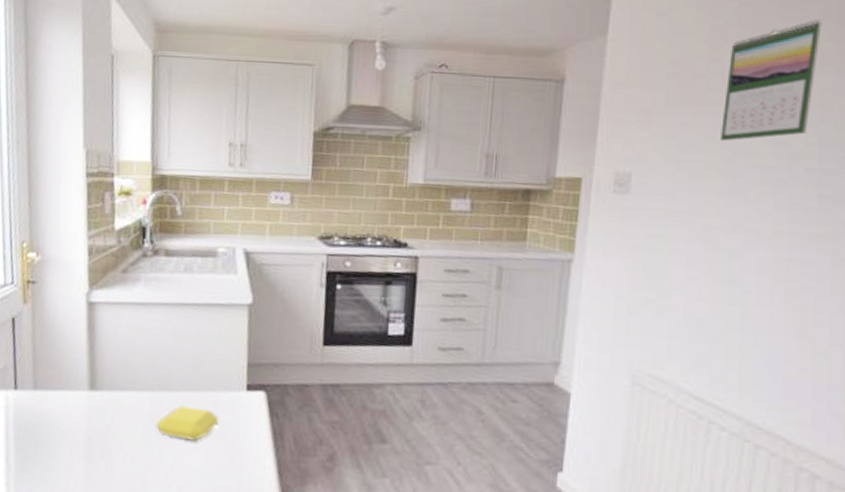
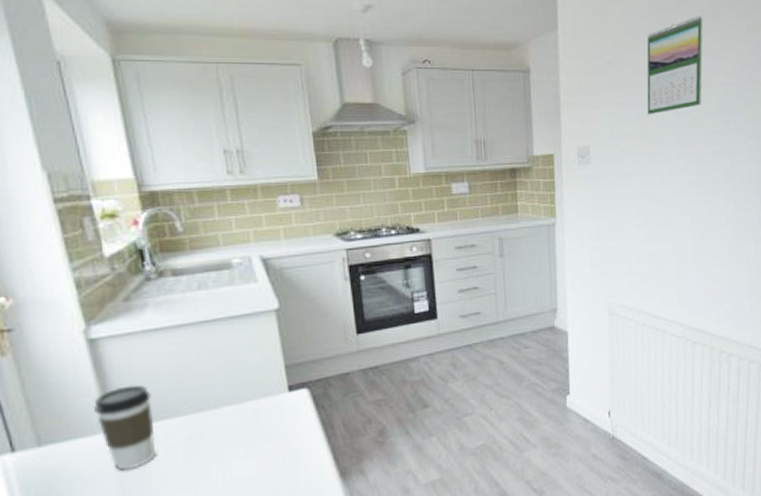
coffee cup: none [80,350,127,431] -> present [94,384,156,471]
soap bar: present [155,405,219,441] -> none [197,419,266,455]

